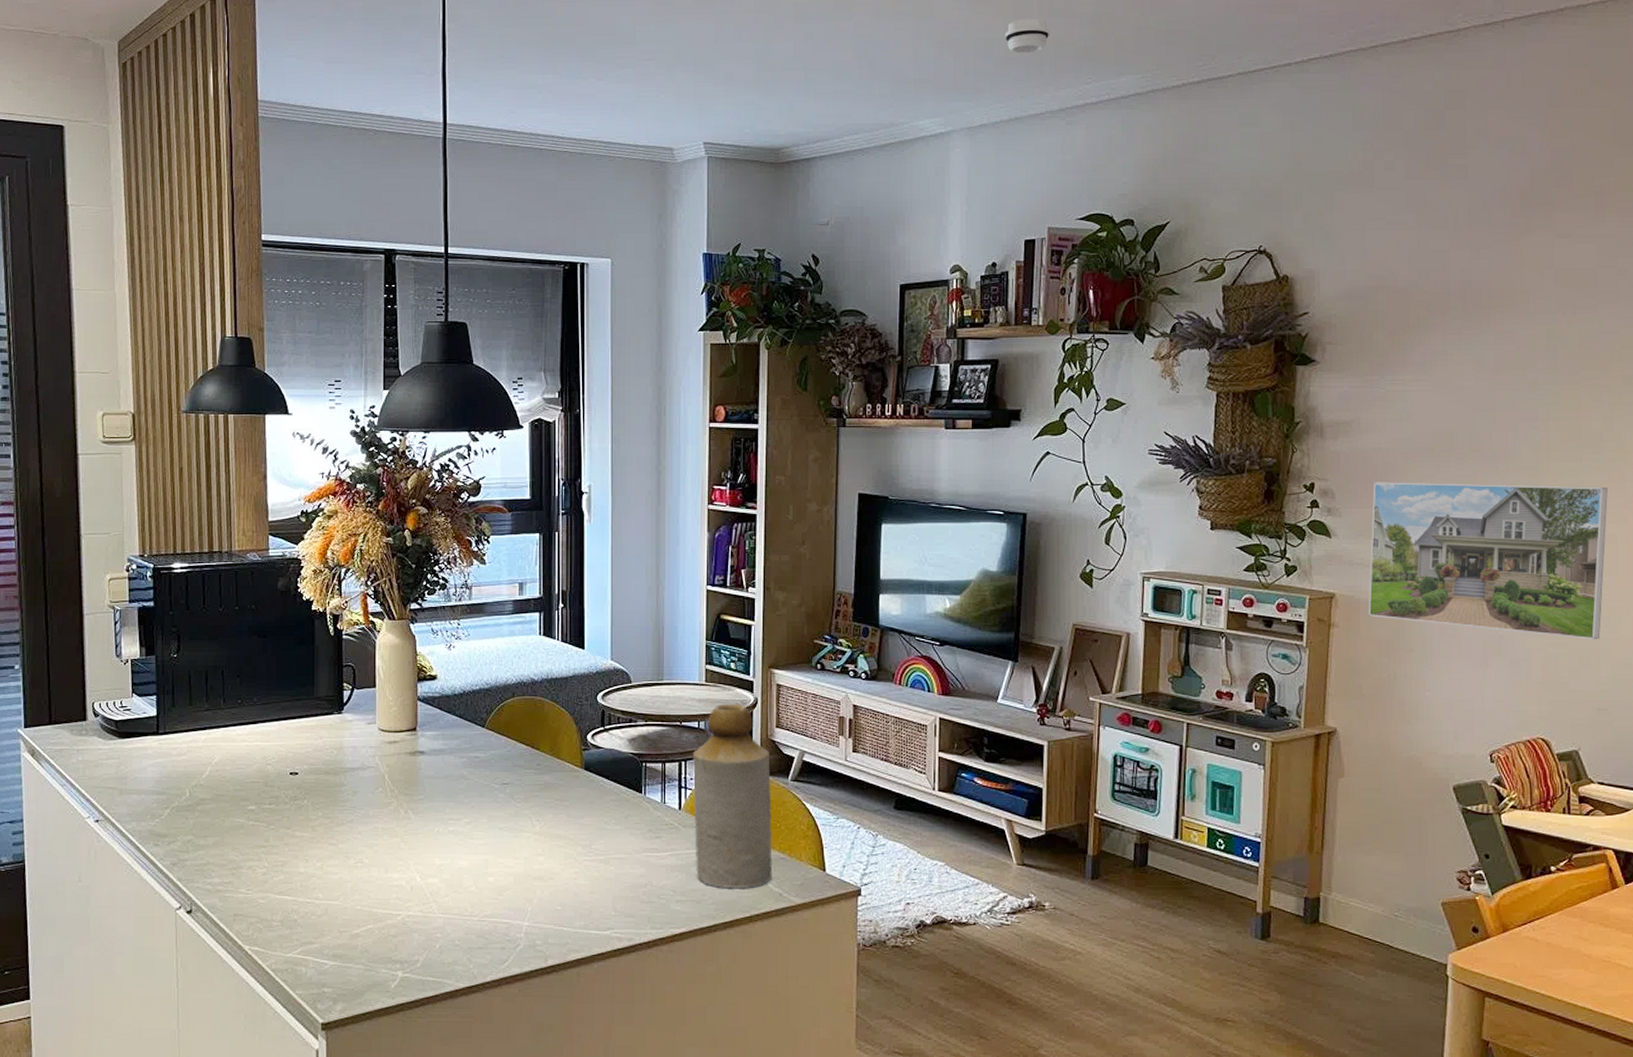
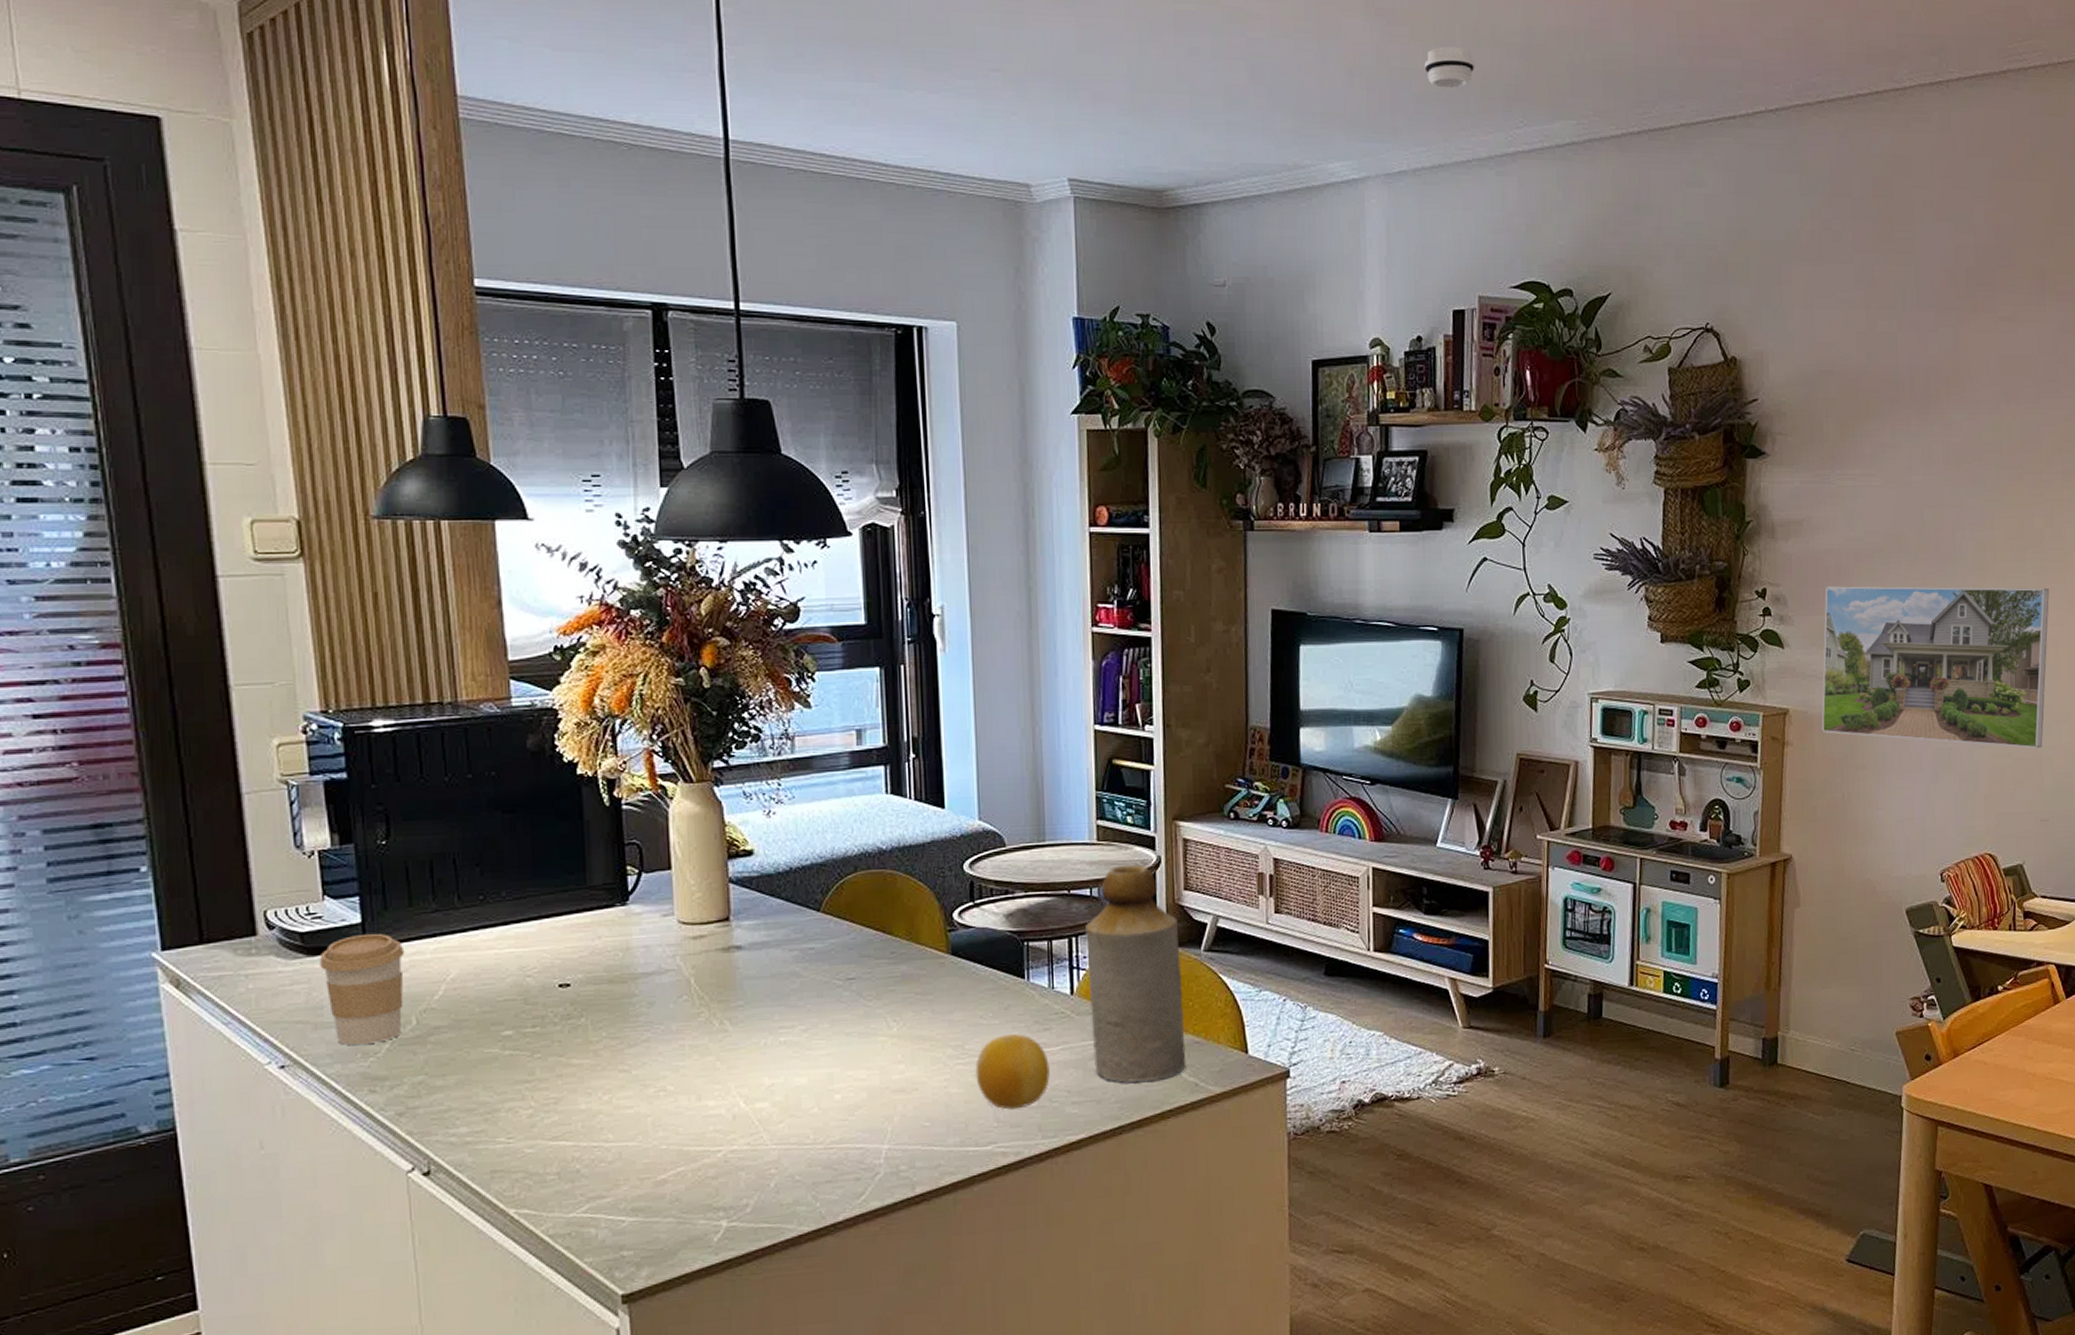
coffee cup: none [127,724,185,809] -> present [319,933,405,1046]
fruit: none [599,839,659,902] -> present [975,1034,1050,1110]

